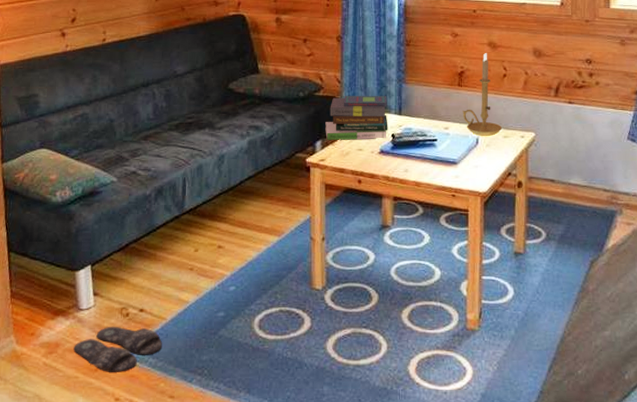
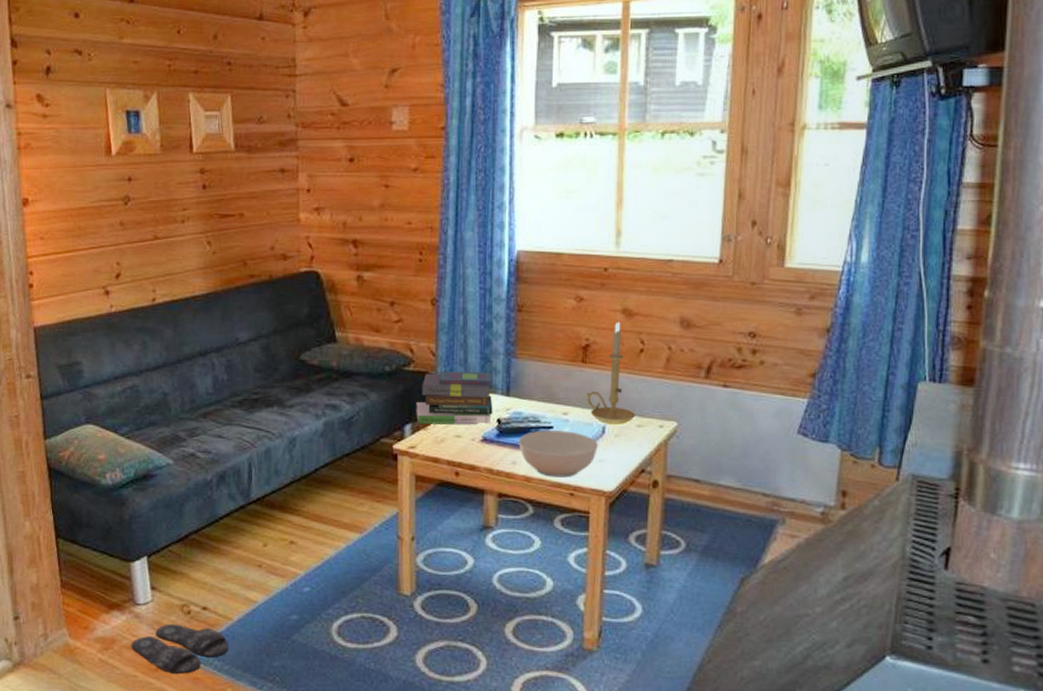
bowl: none [409,143,473,182] -> present [518,430,598,478]

